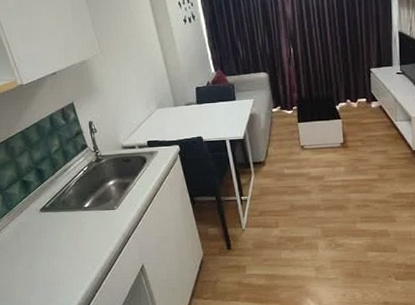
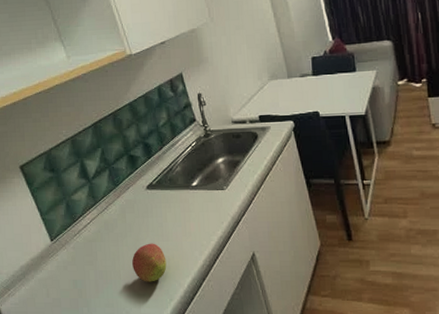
fruit: none [27,261,61,297] -> present [132,243,167,282]

